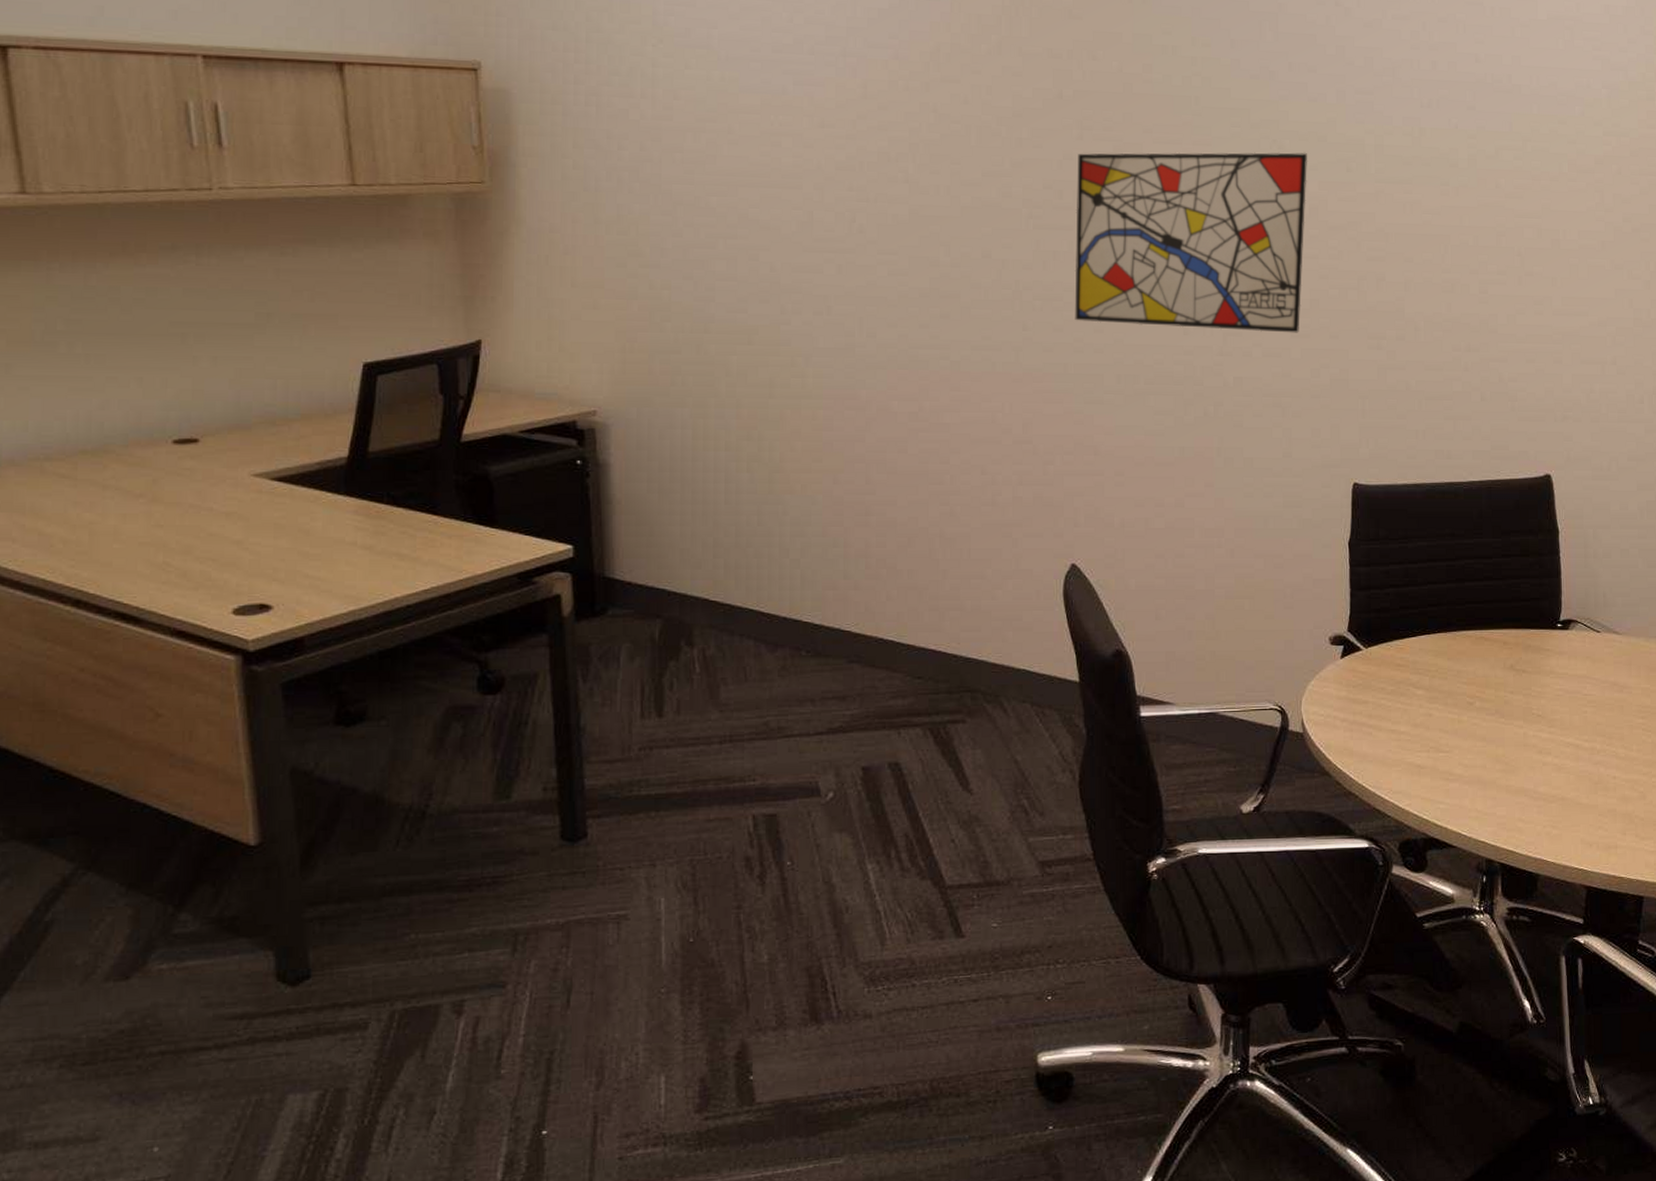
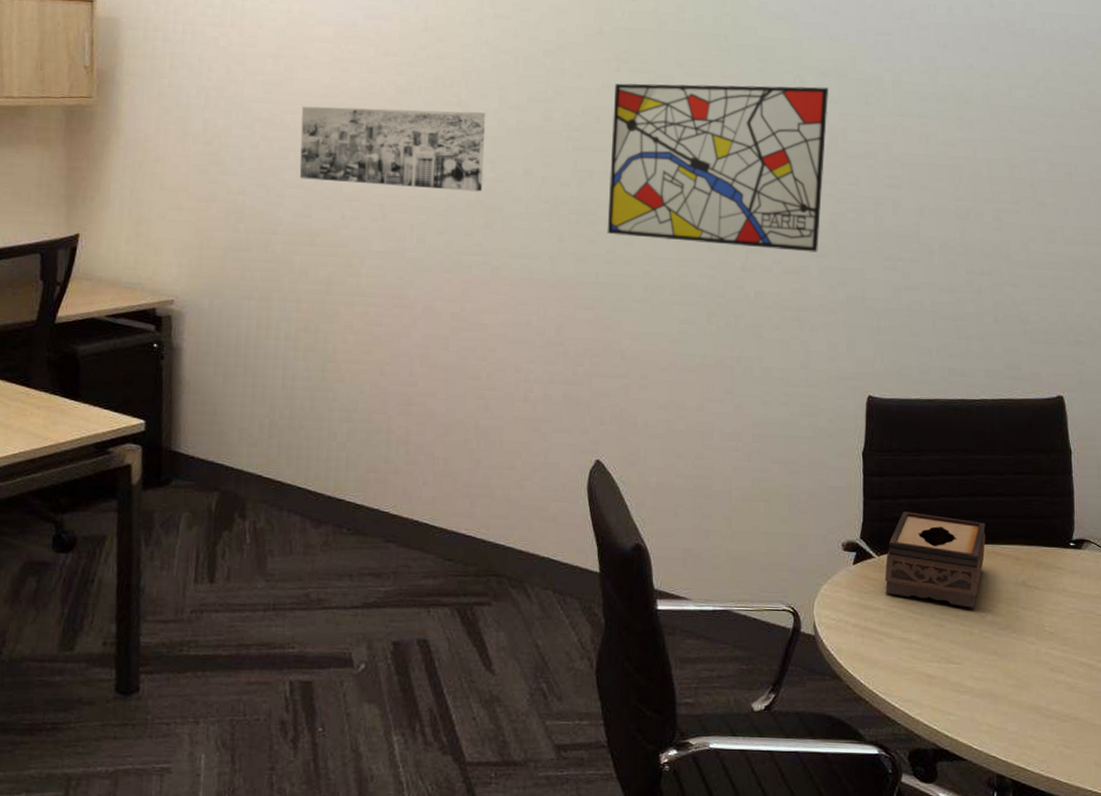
wall art: none [729,187,937,279] -> present [299,106,486,192]
tissue box: none [1373,601,1474,695] -> present [885,511,986,608]

